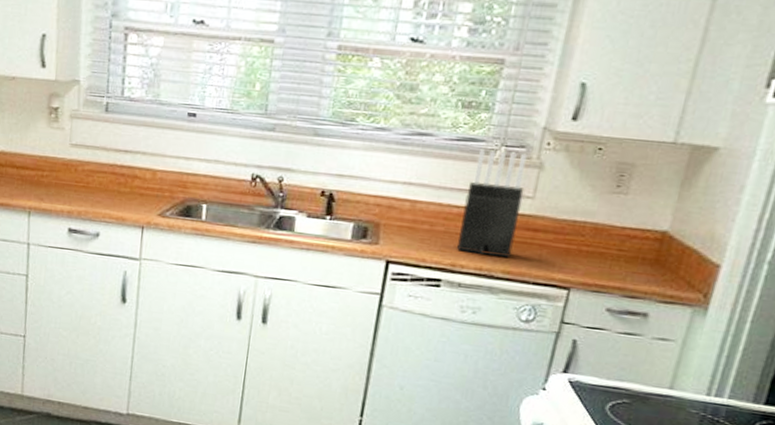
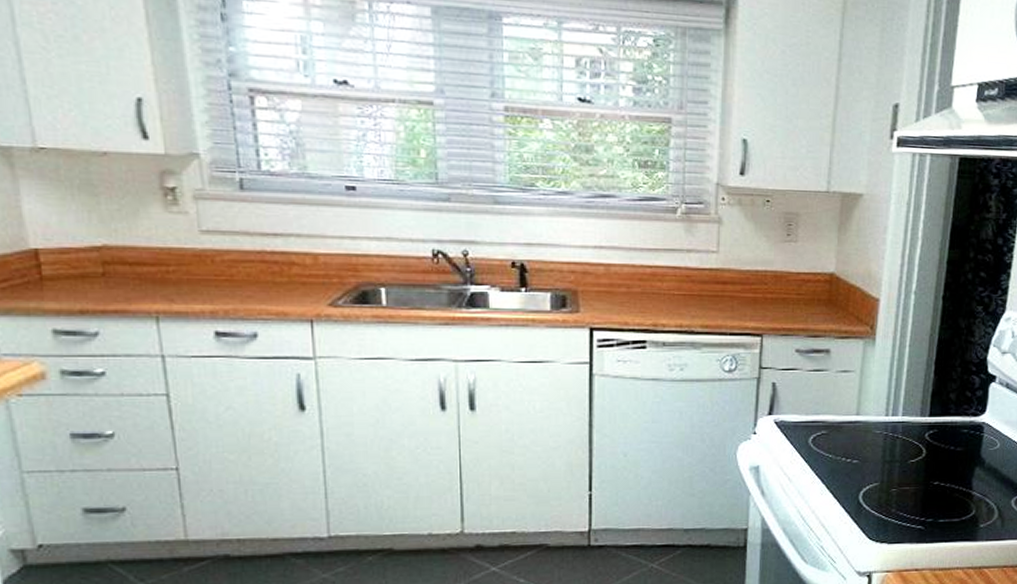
knife block: present [456,149,528,257] -> none [655,208,709,312]

